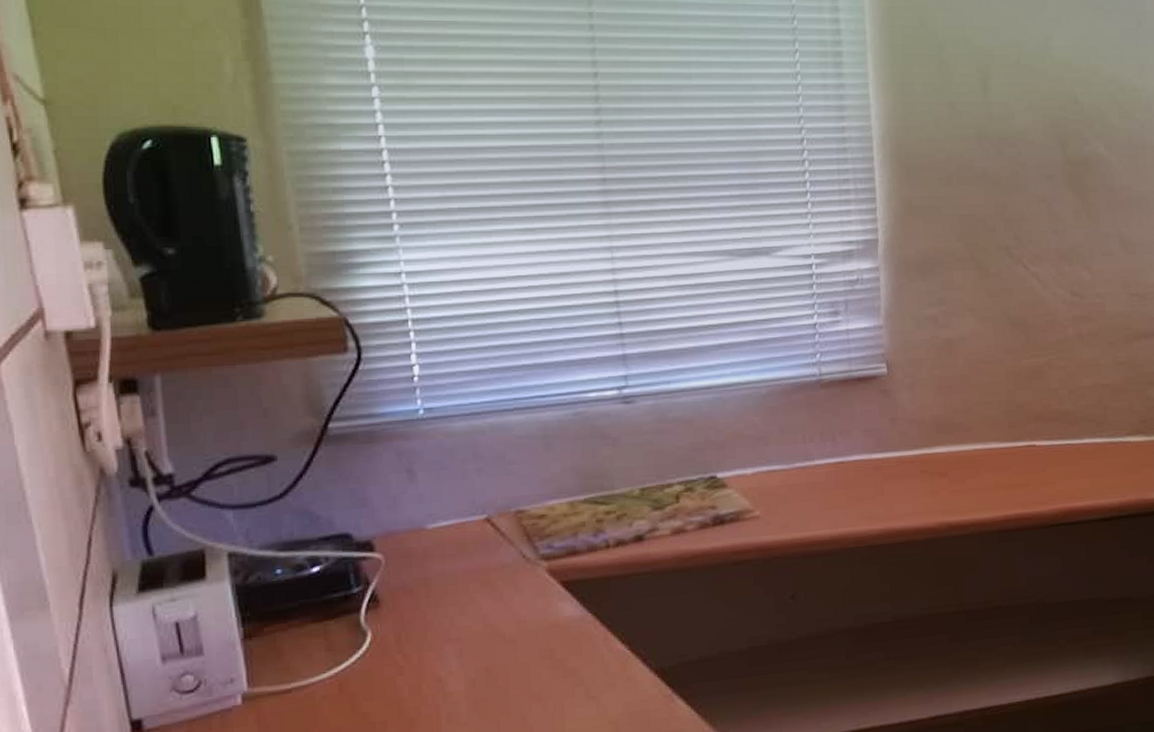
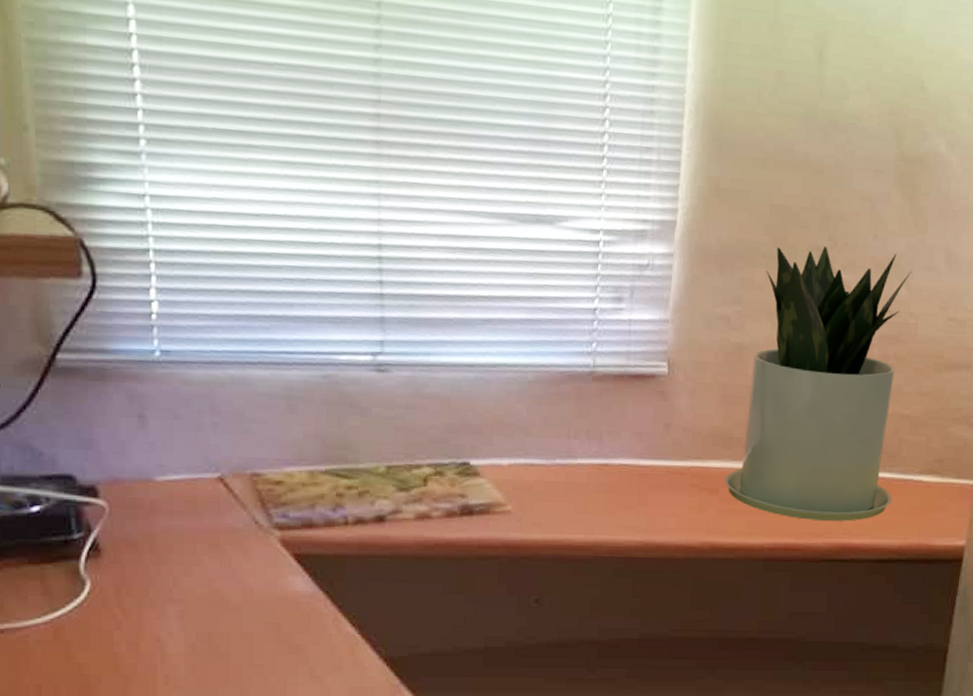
planter: none [951,244,1106,490] -> present [725,246,911,521]

